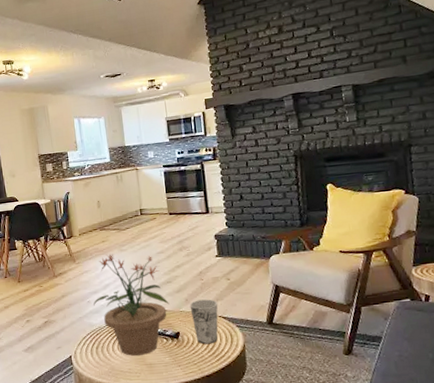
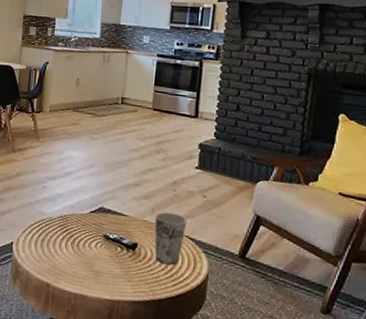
potted plant: present [93,254,169,356] -> none [49,139,133,260]

